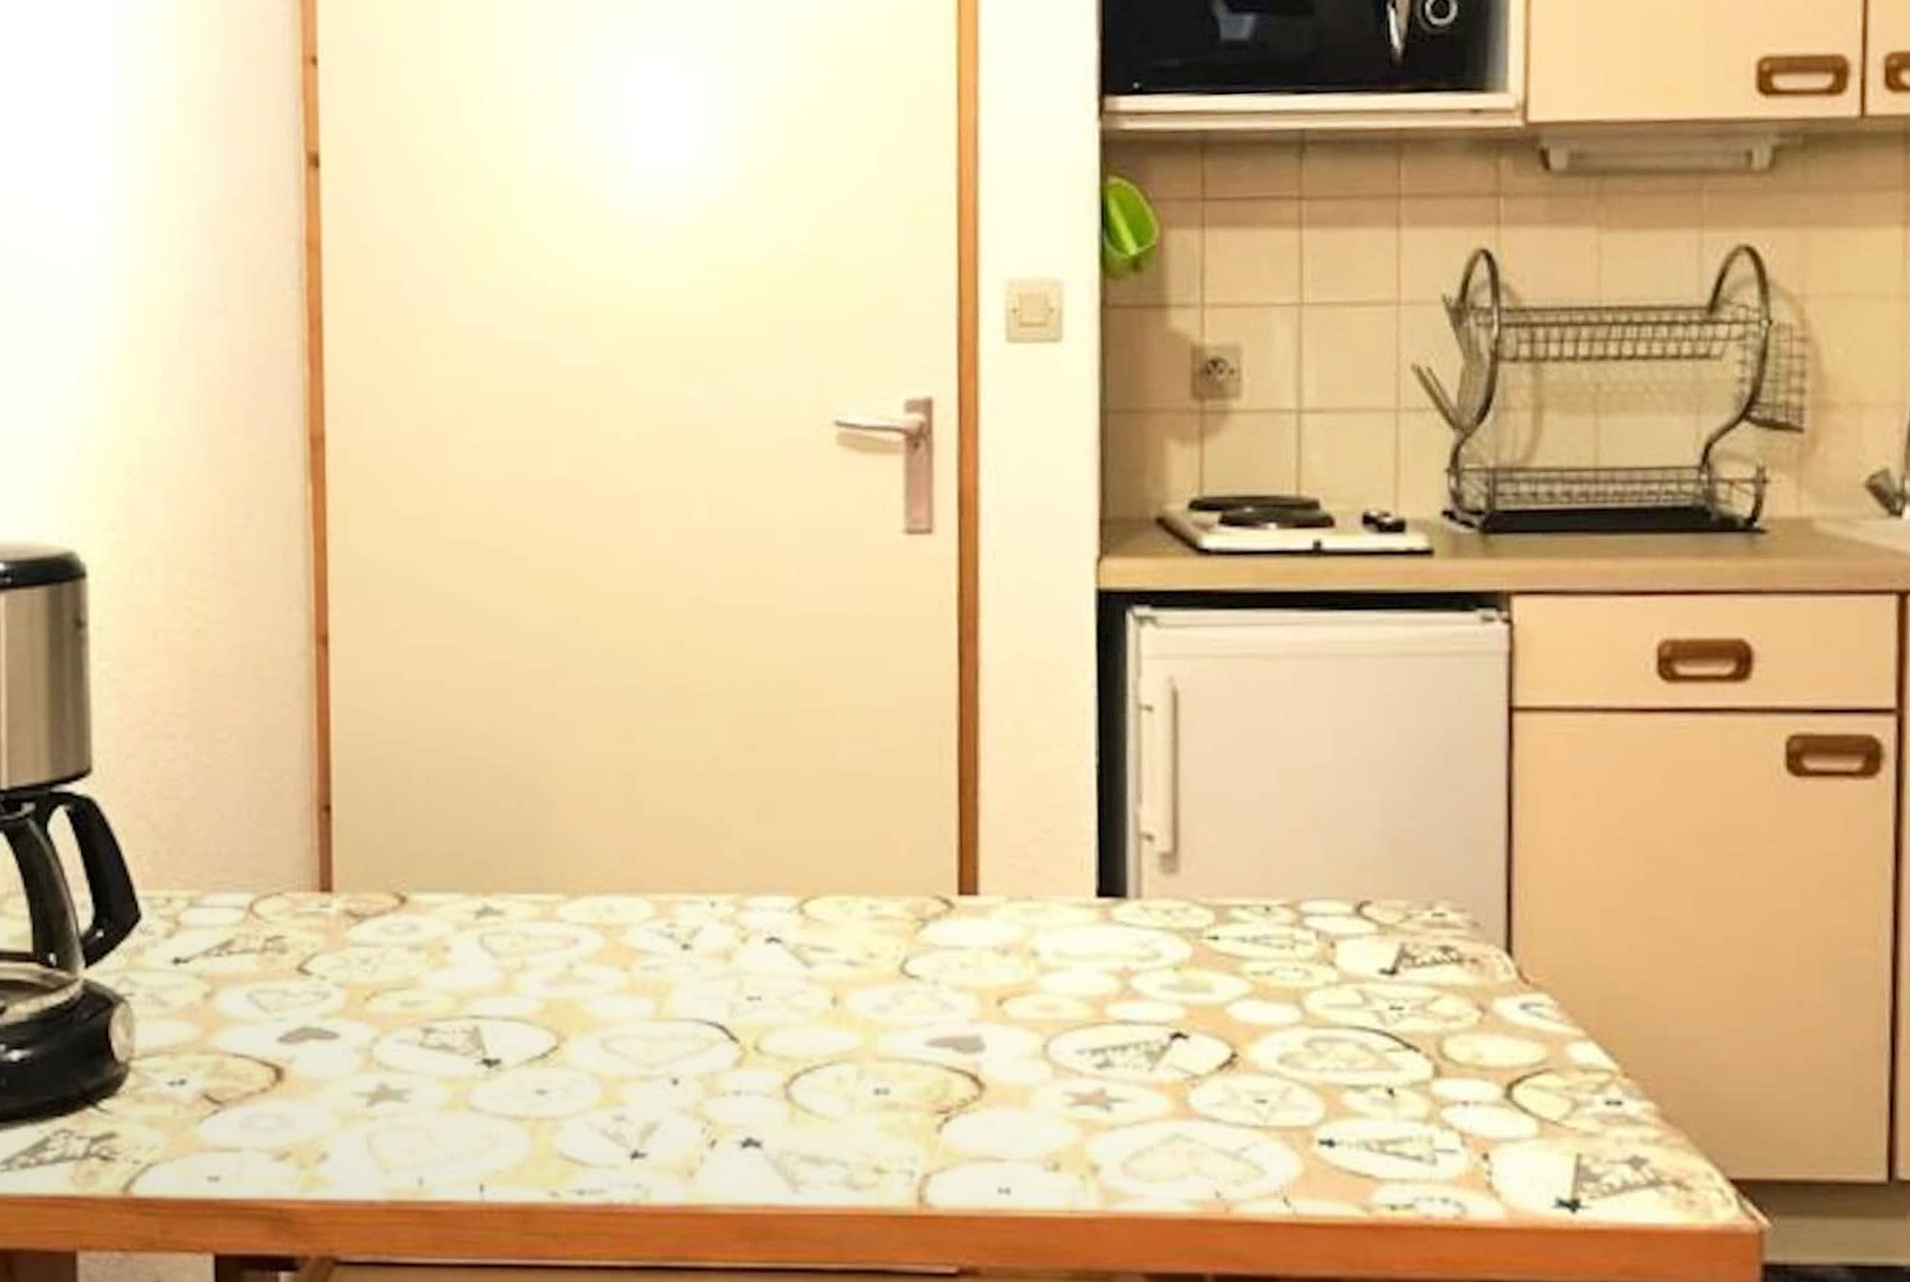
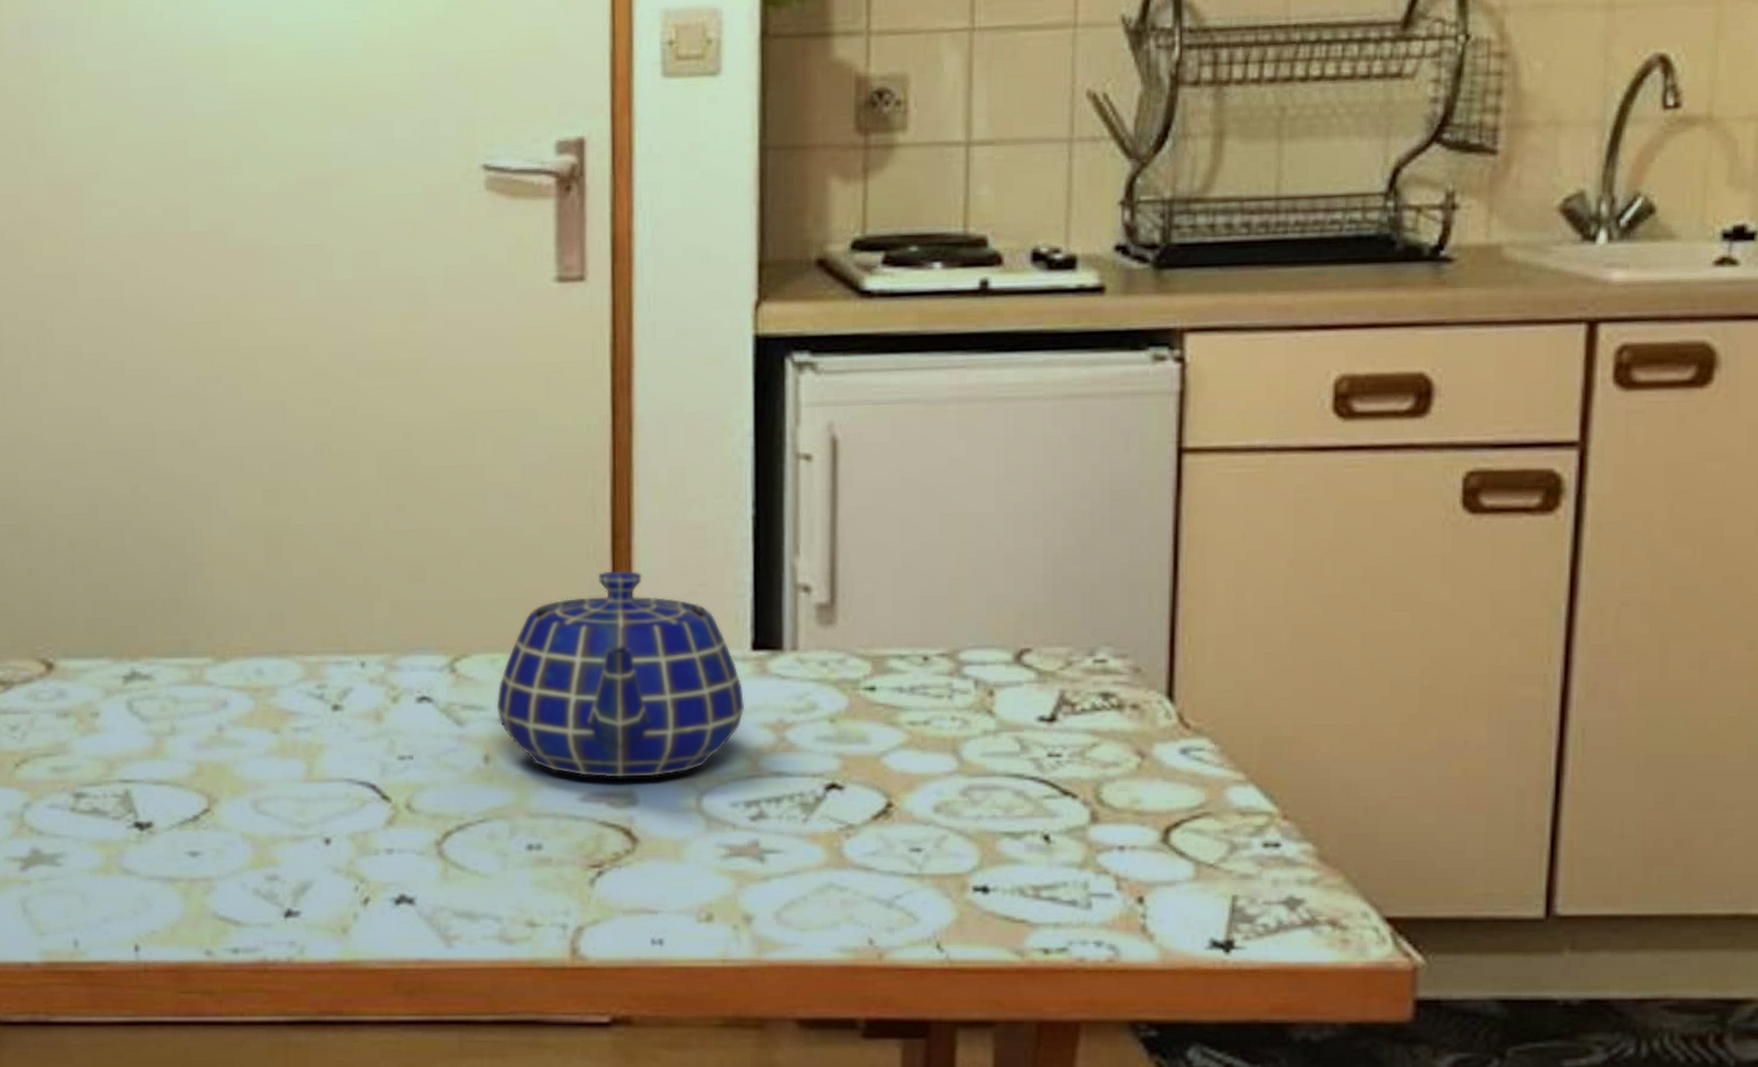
teapot: none [844,816,1090,1022] -> present [496,570,745,778]

